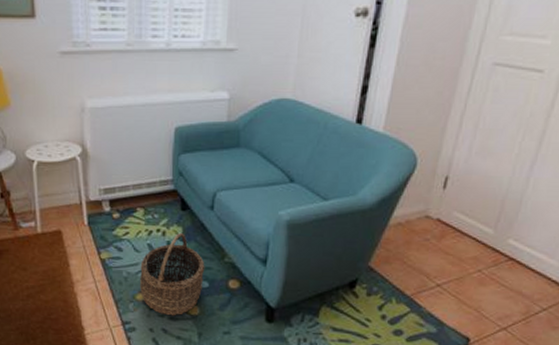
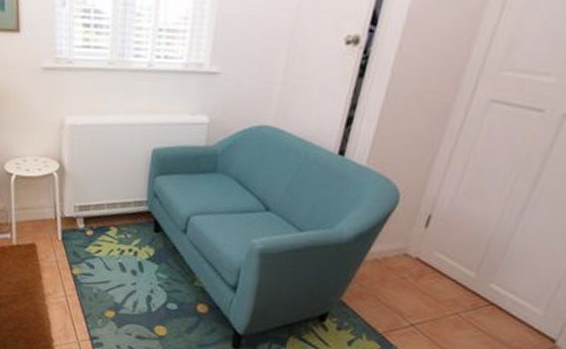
wicker basket: present [140,233,205,316] -> none [109,254,175,335]

